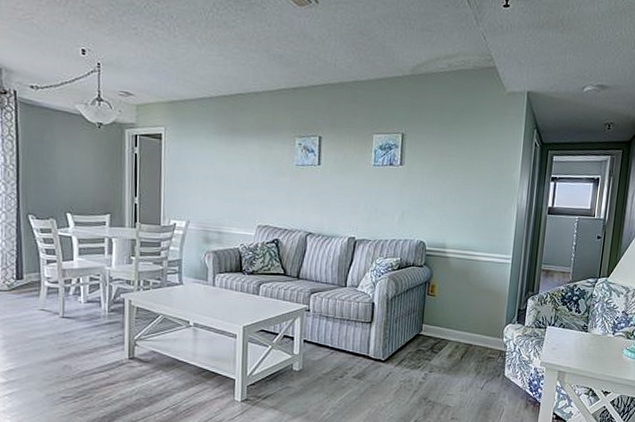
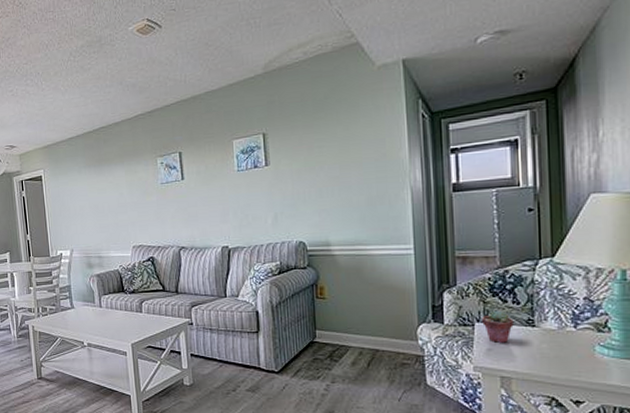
potted succulent: none [552,316,574,344] -> present [482,310,514,343]

